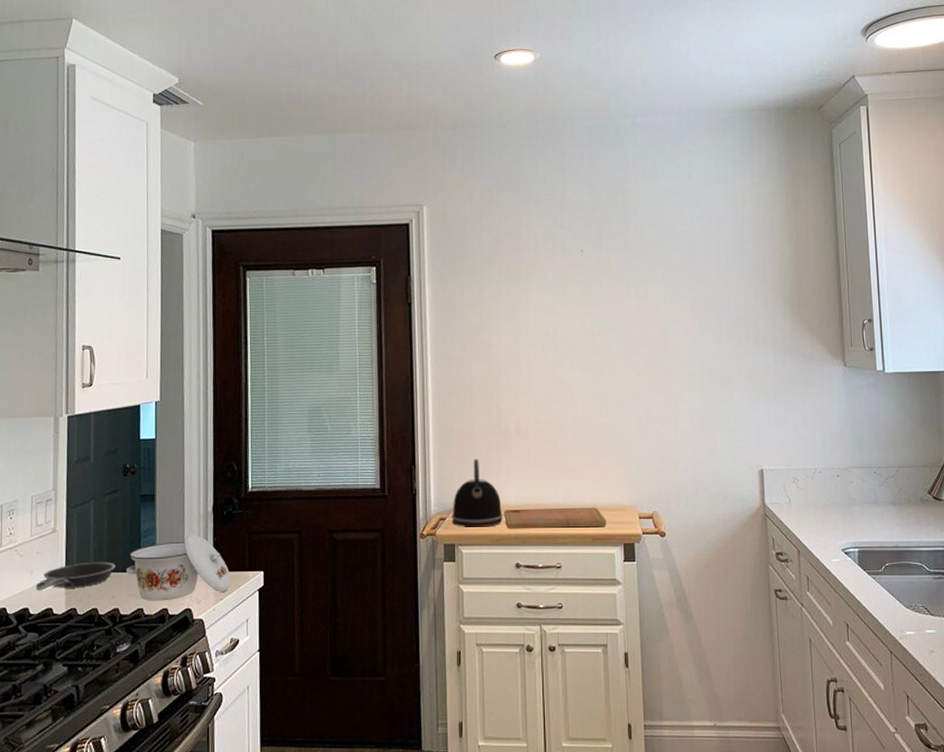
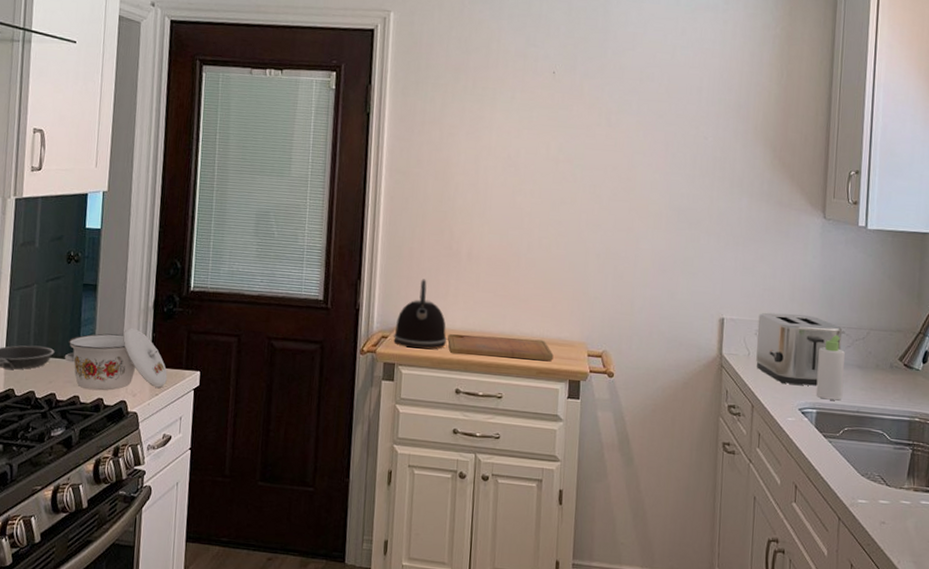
toaster: none [795,458,874,526] -> present [756,312,842,386]
bottle: none [854,470,881,538] -> present [815,330,845,401]

